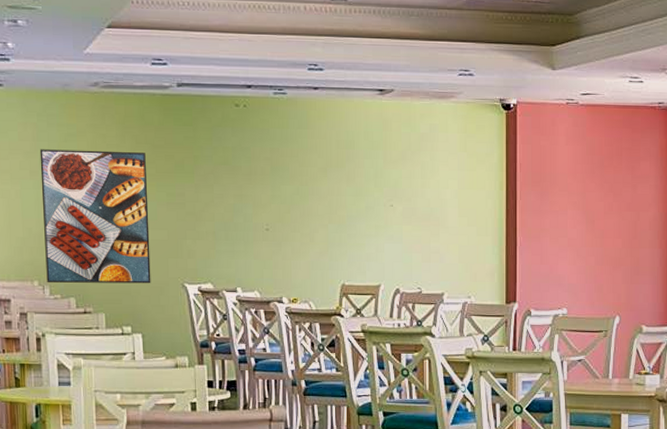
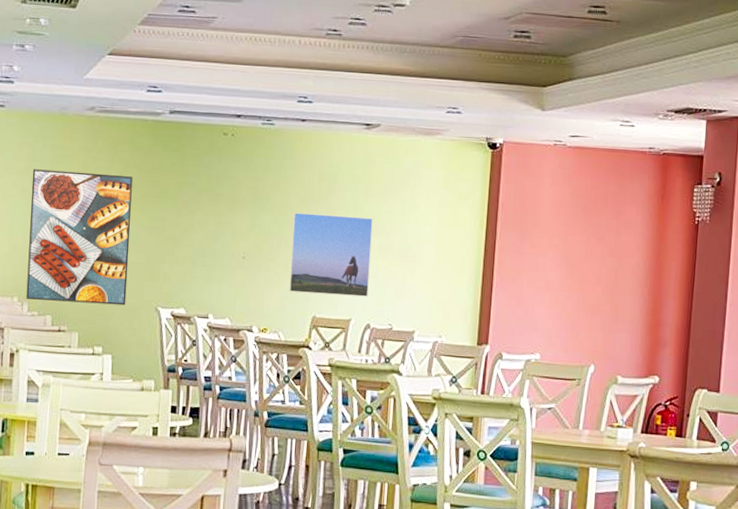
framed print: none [314,182,395,262] -> present [289,212,373,297]

